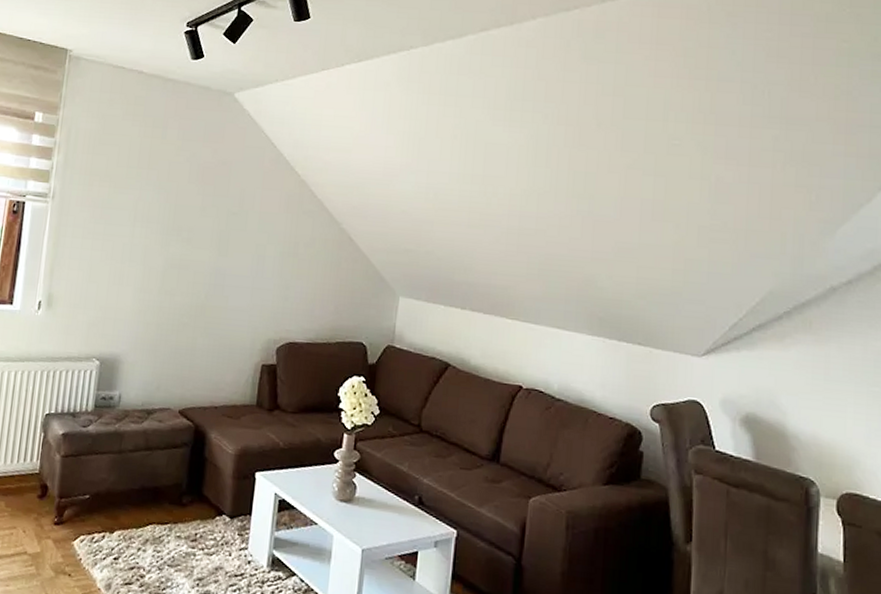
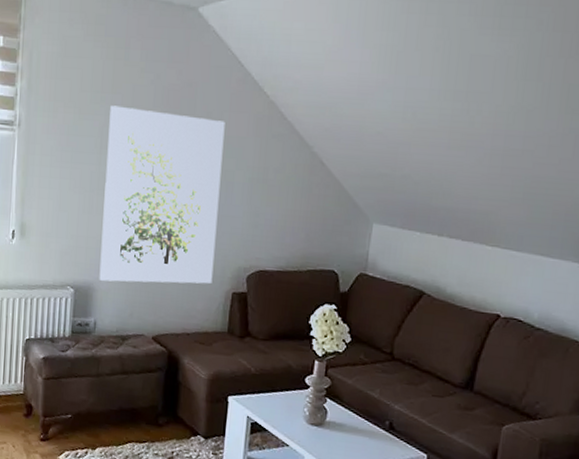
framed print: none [126,180,258,356] -> present [99,105,225,284]

